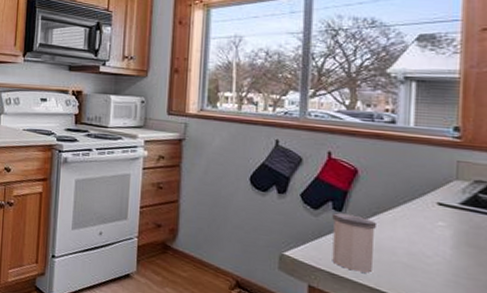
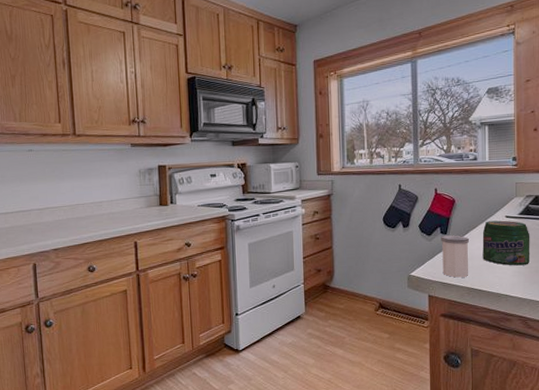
jar: none [396,204,479,276] -> present [482,220,530,266]

